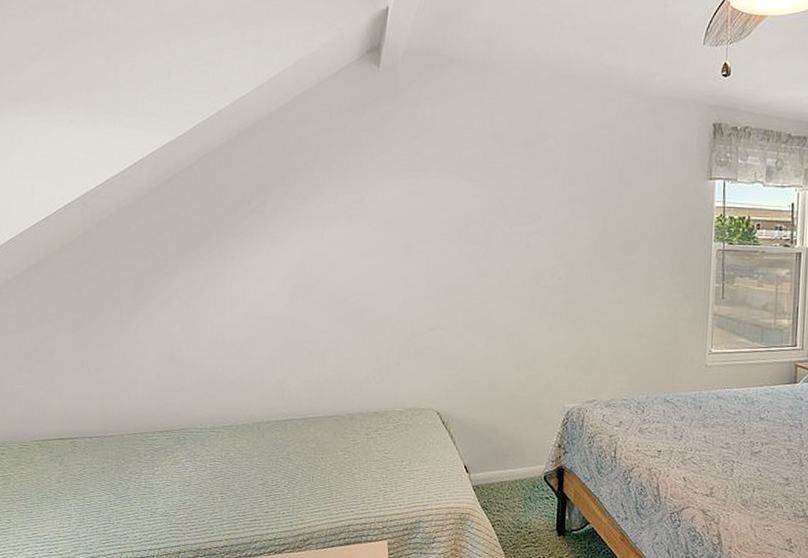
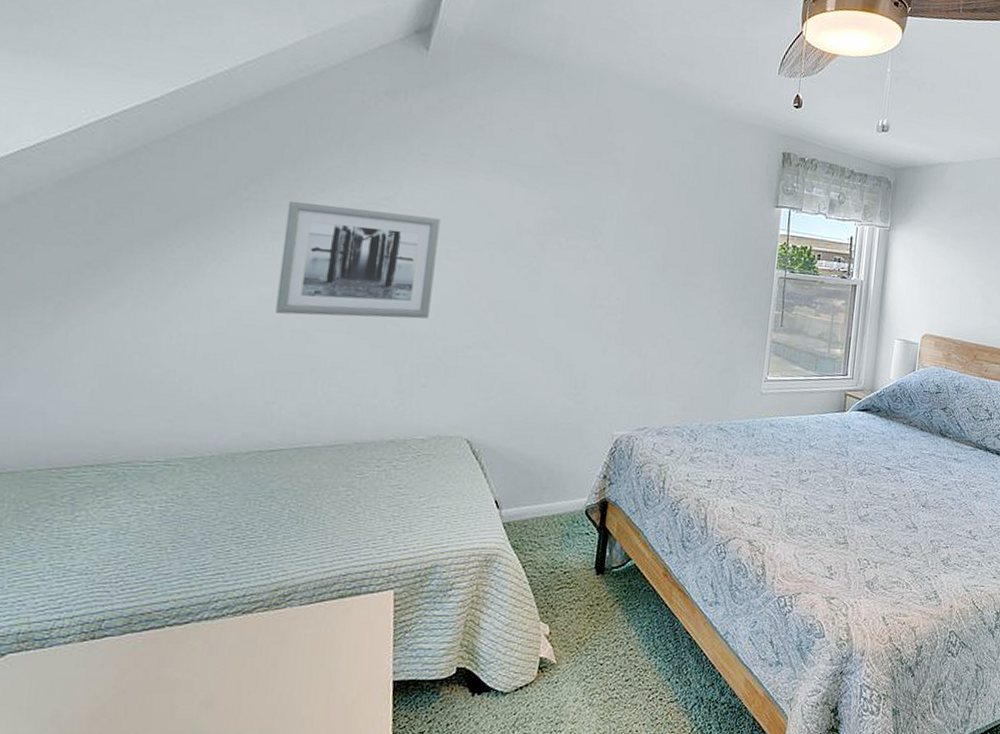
wall art: none [279,210,400,307] -> present [275,200,440,319]

